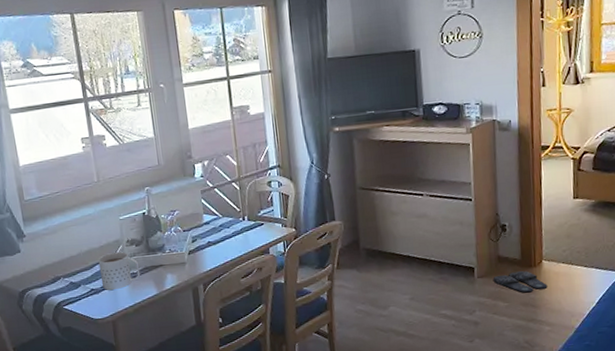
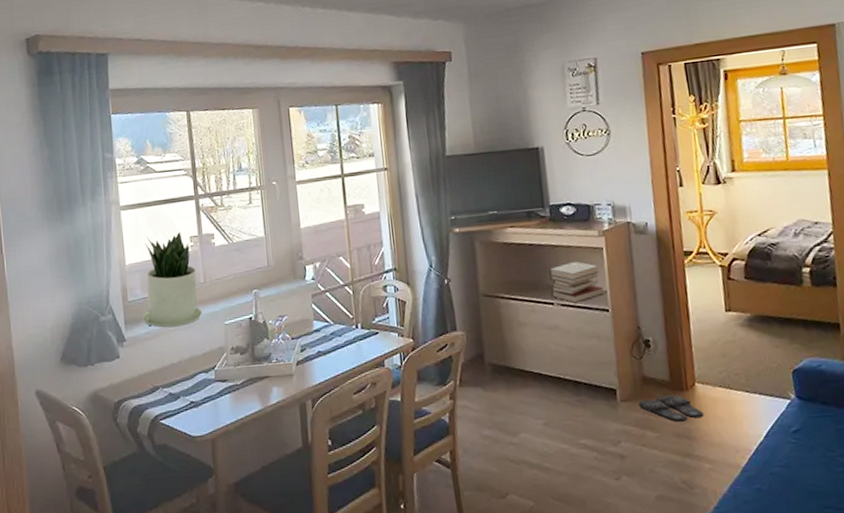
planter: none [37,134,98,224] -> present [142,232,203,328]
mug: present [98,251,141,291] -> none [200,359,244,404]
books: none [420,157,468,194] -> present [549,262,604,304]

